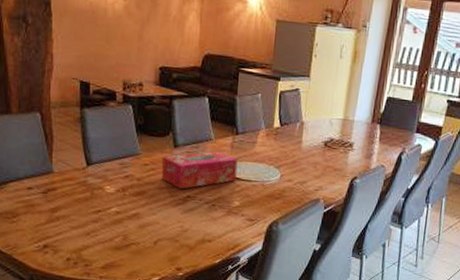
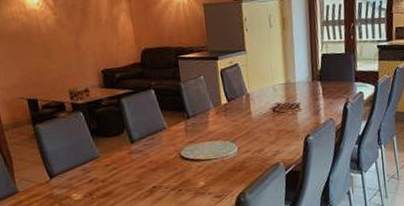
tissue box: present [161,151,238,189] -> none [121,138,197,182]

